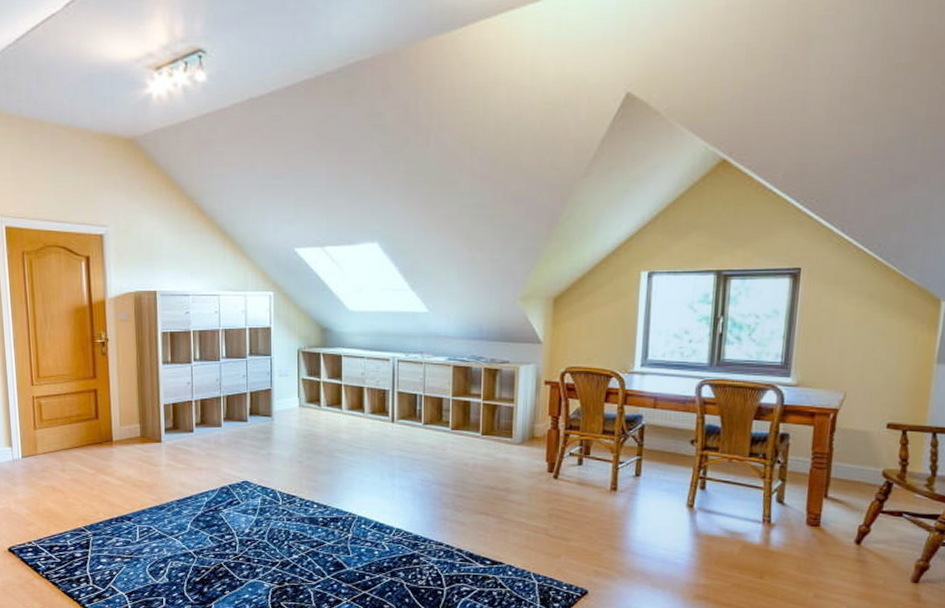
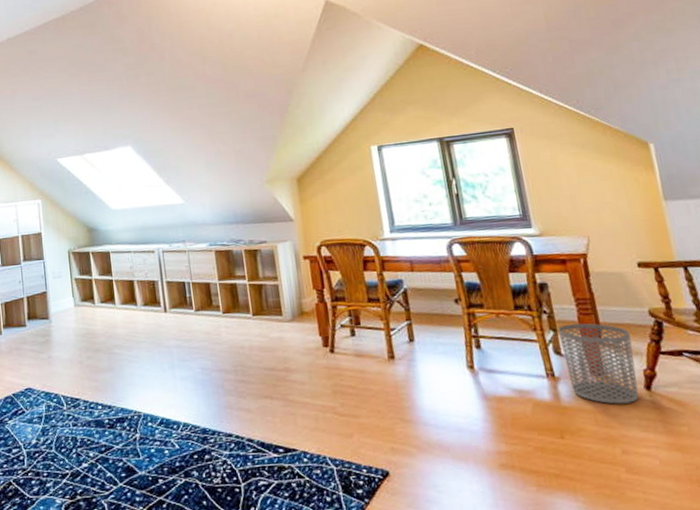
waste bin: none [784,475,857,554] -> present [558,323,639,405]

